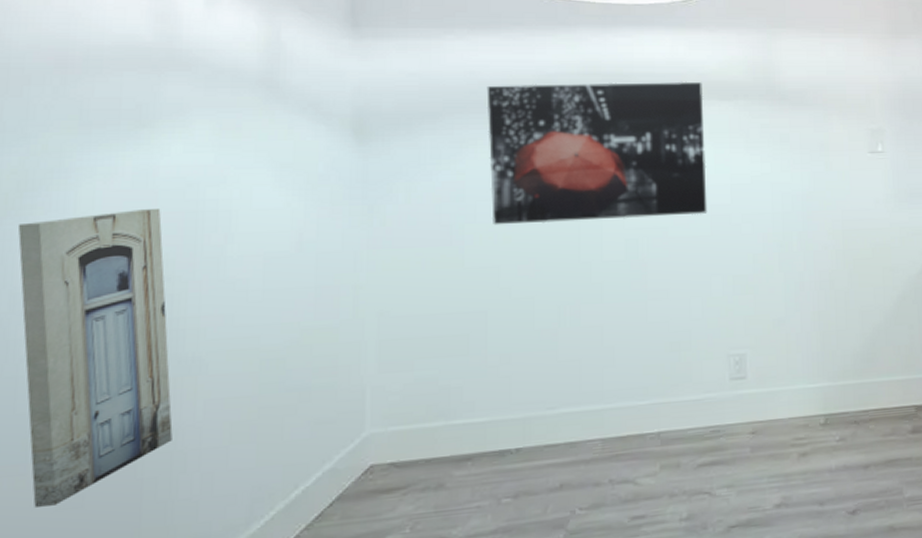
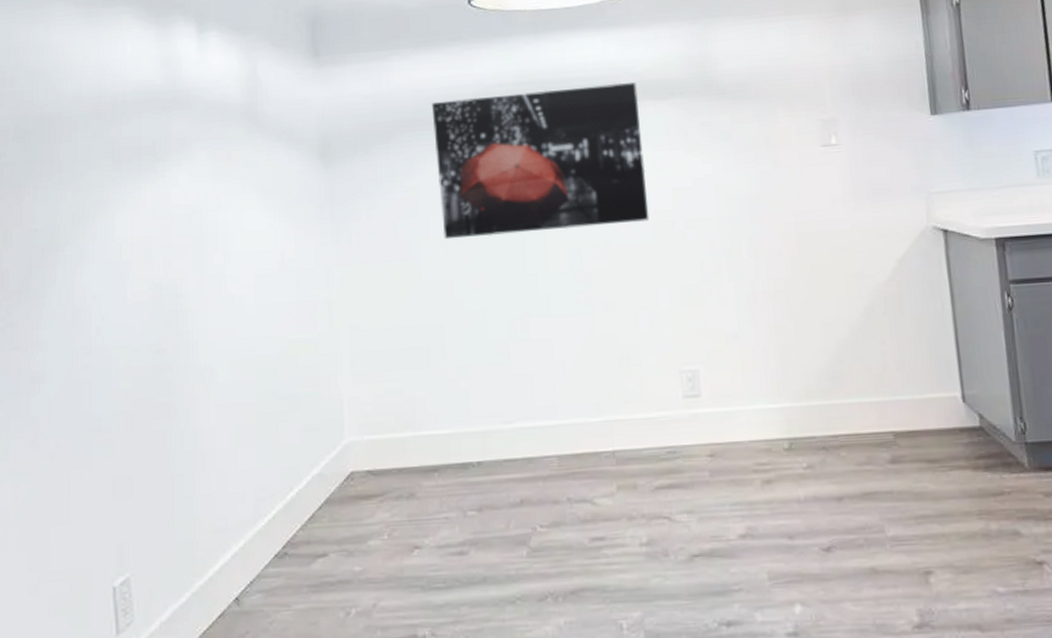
wall art: present [17,207,173,509] -> none [74,232,193,497]

